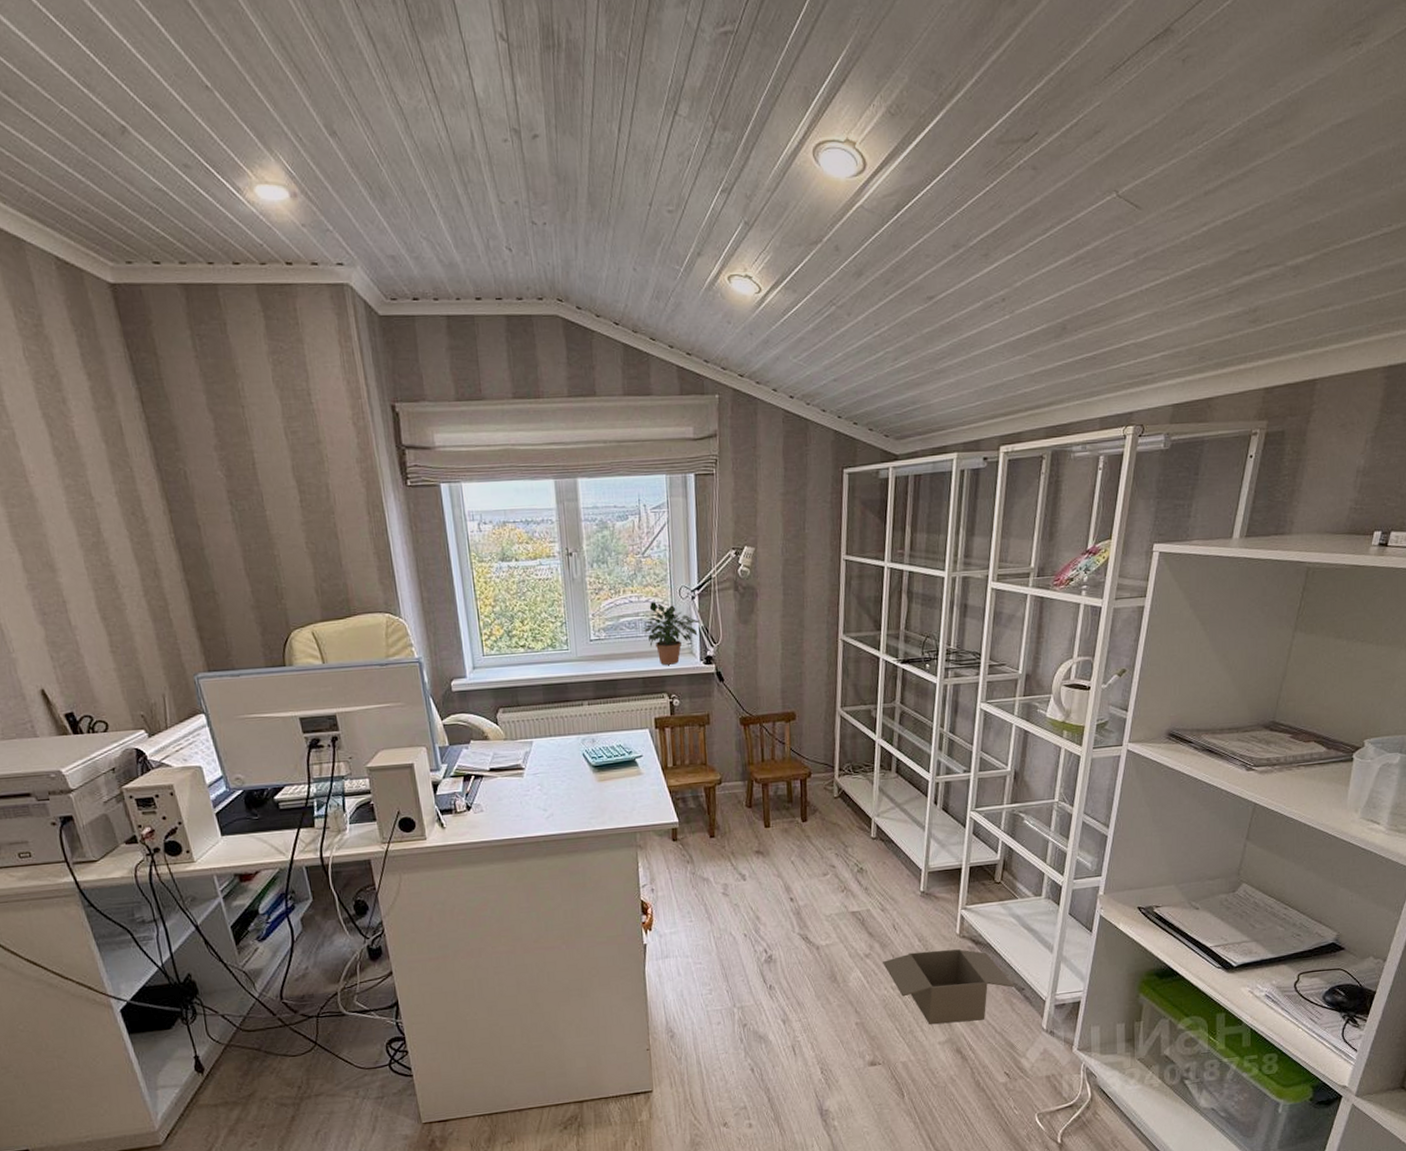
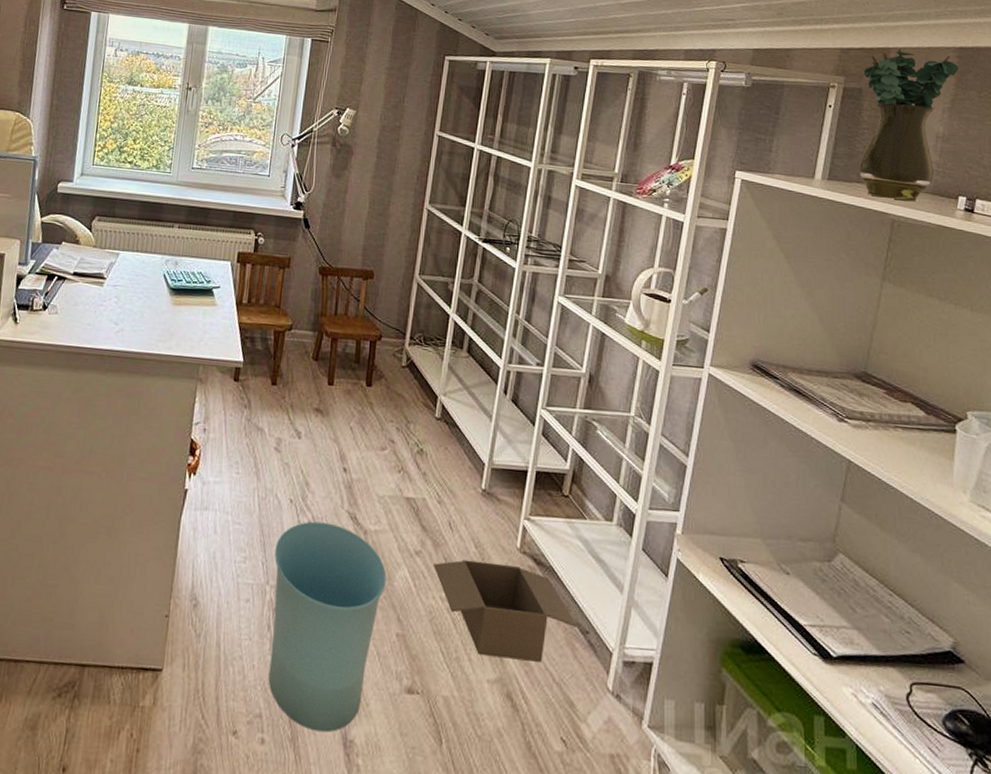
potted plant: present [643,602,700,666] -> none [242,143,296,205]
waste bin: none [737,946,842,1110] -> present [268,521,387,733]
vase: none [1278,377,1386,546] -> present [859,48,959,202]

